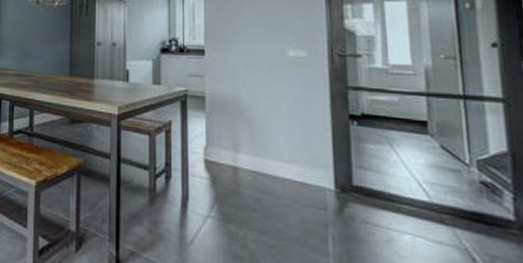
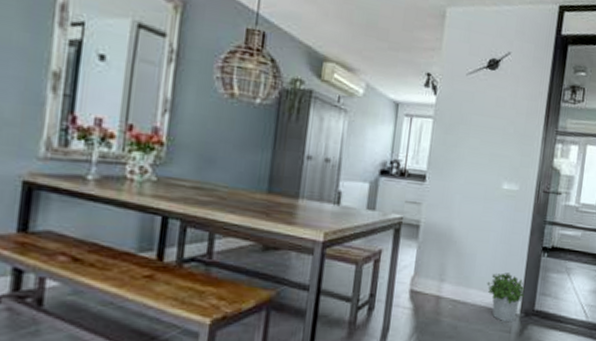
potted plant: none [287,143,336,199] -> present [487,273,525,323]

